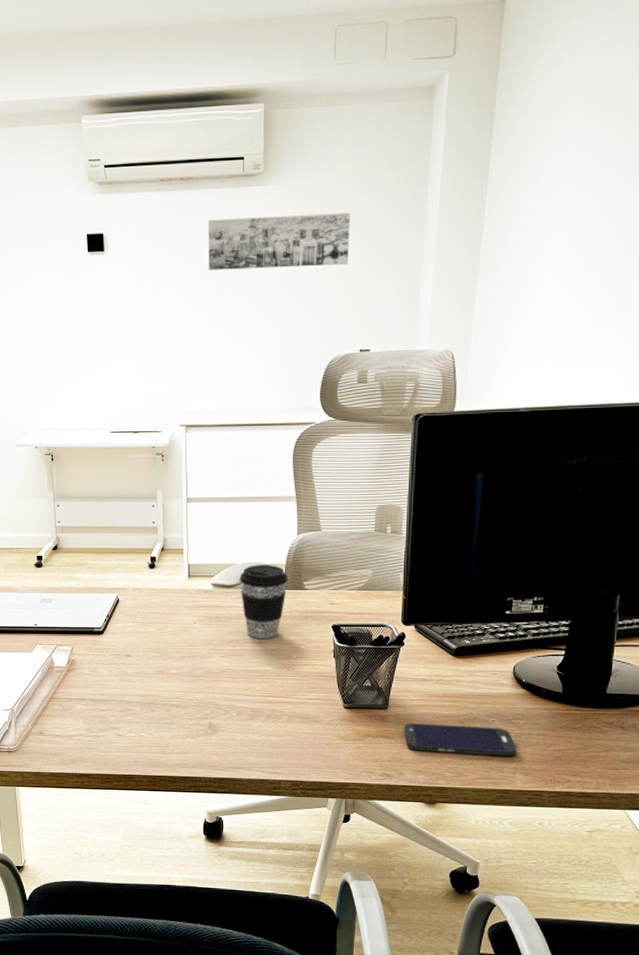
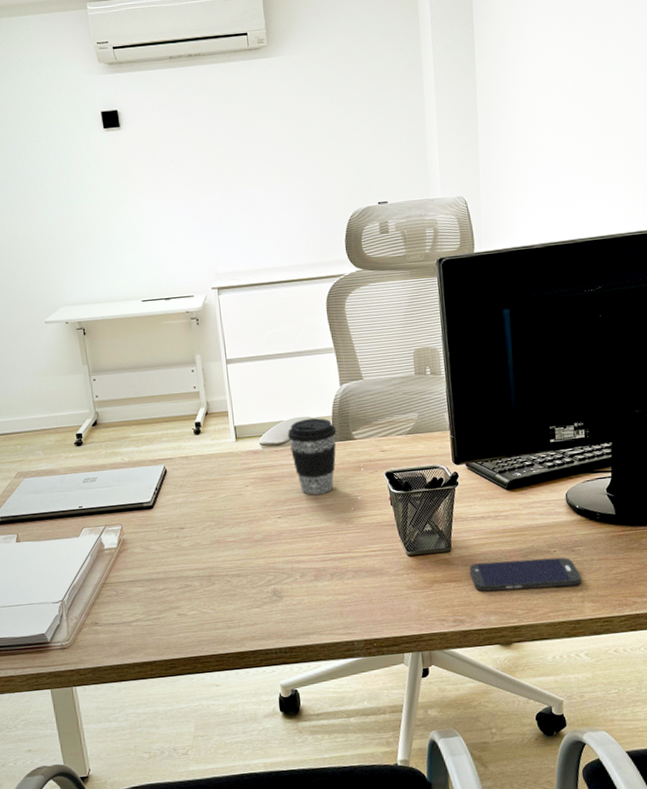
wall art: present [207,212,350,270] -> none [218,77,357,138]

